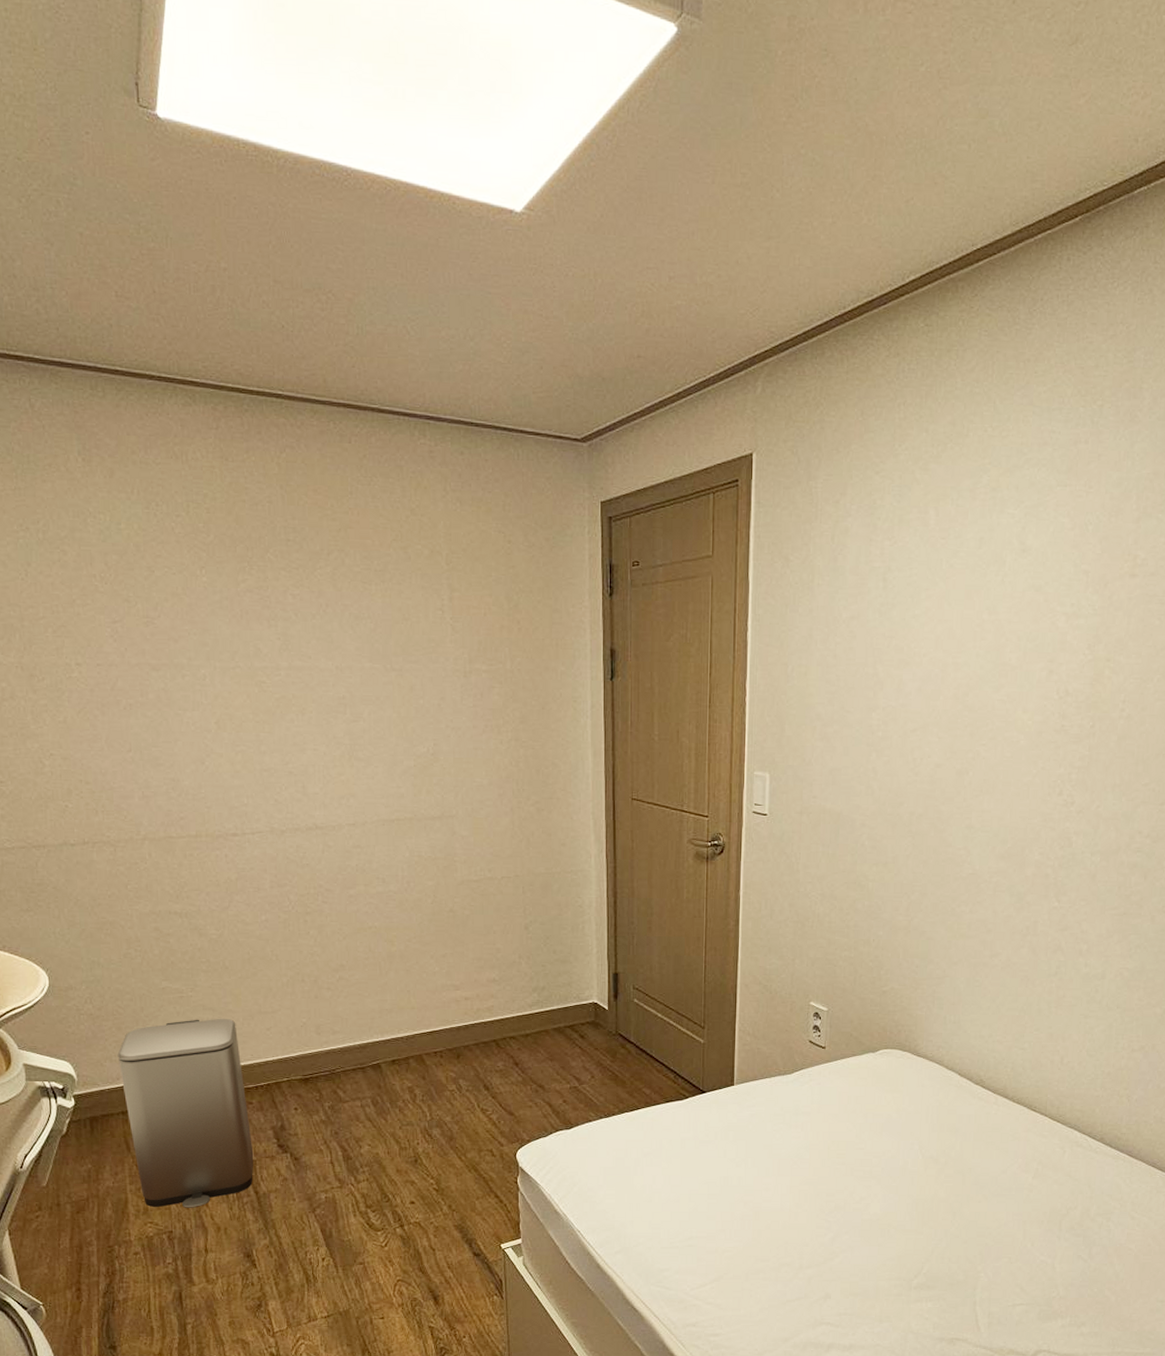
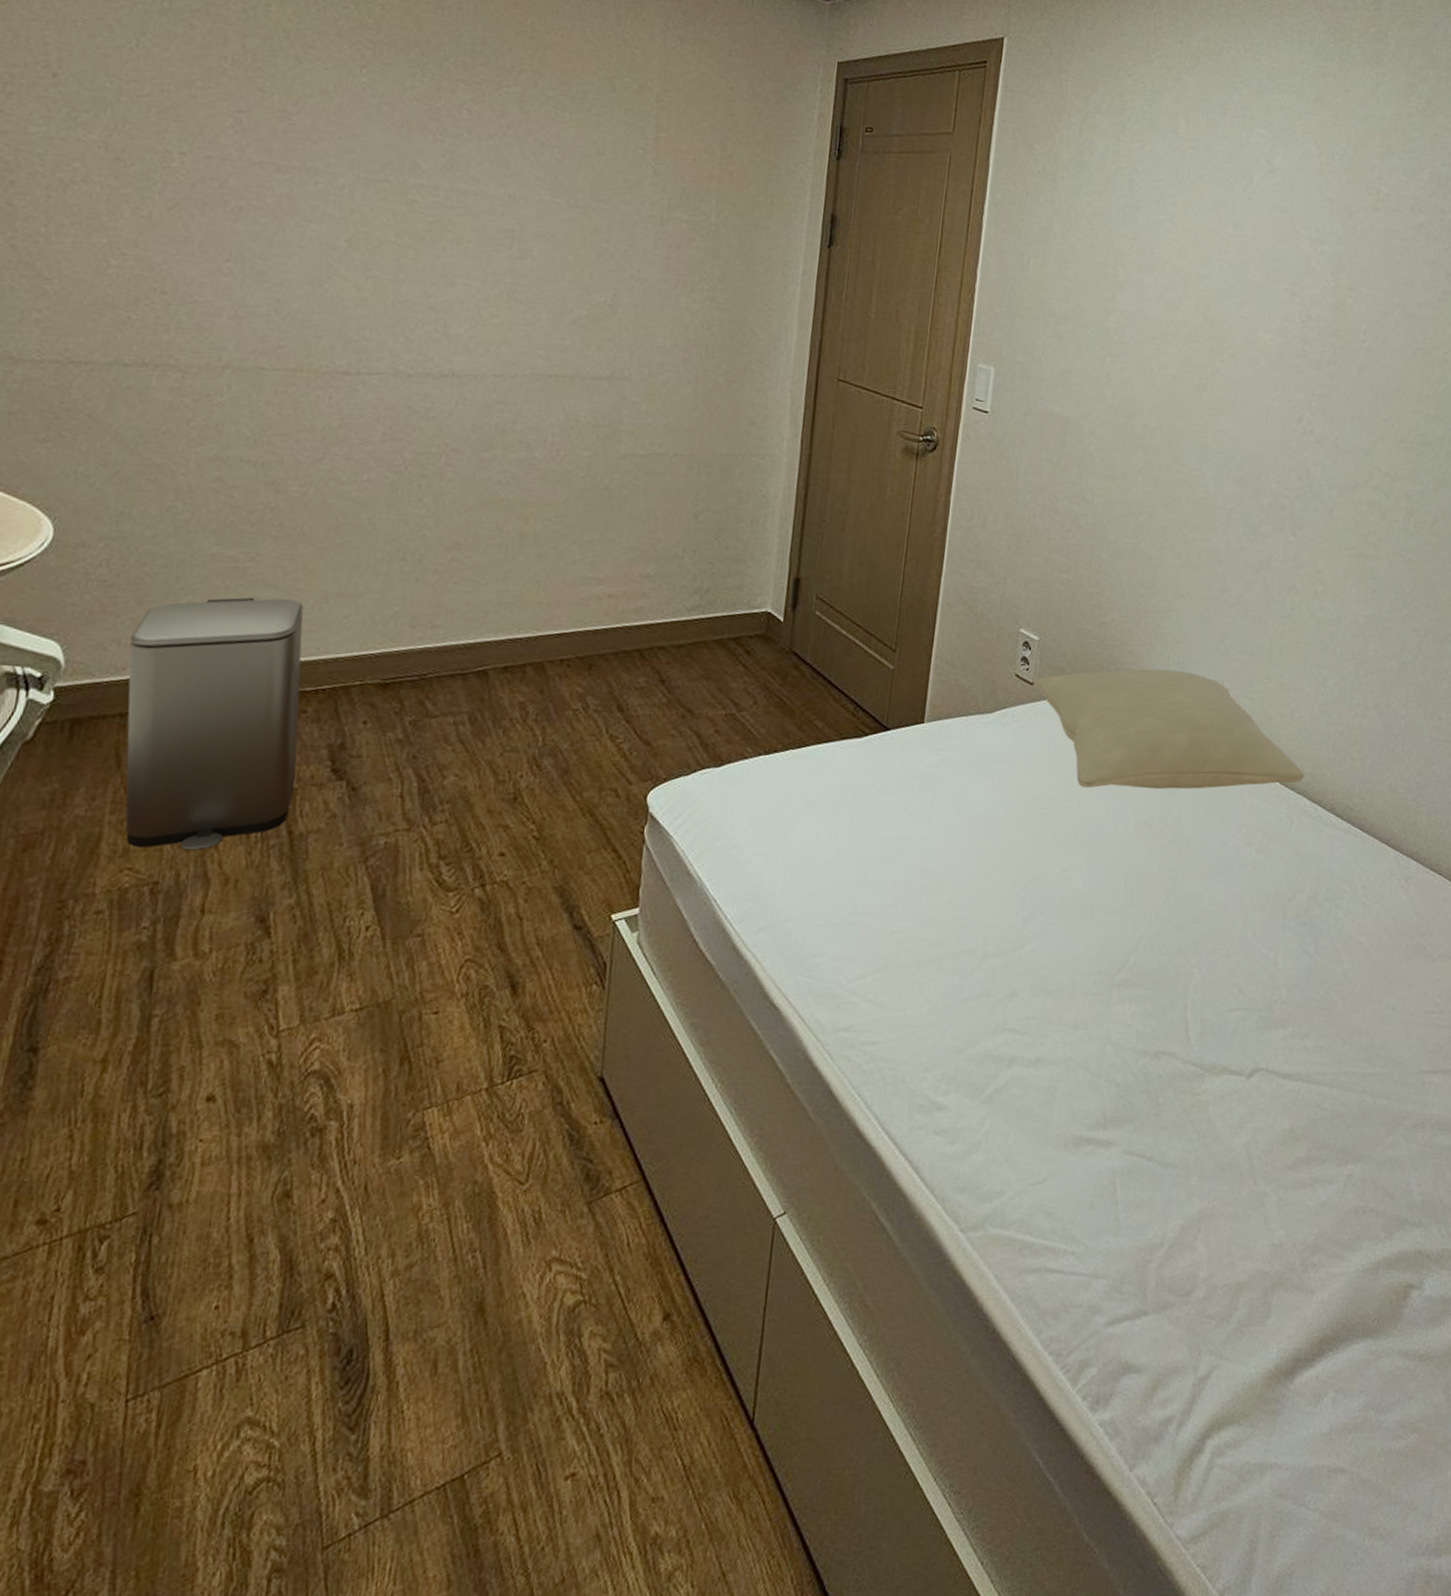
pillow: none [826,1028,1075,1132] -> present [1034,668,1305,789]

